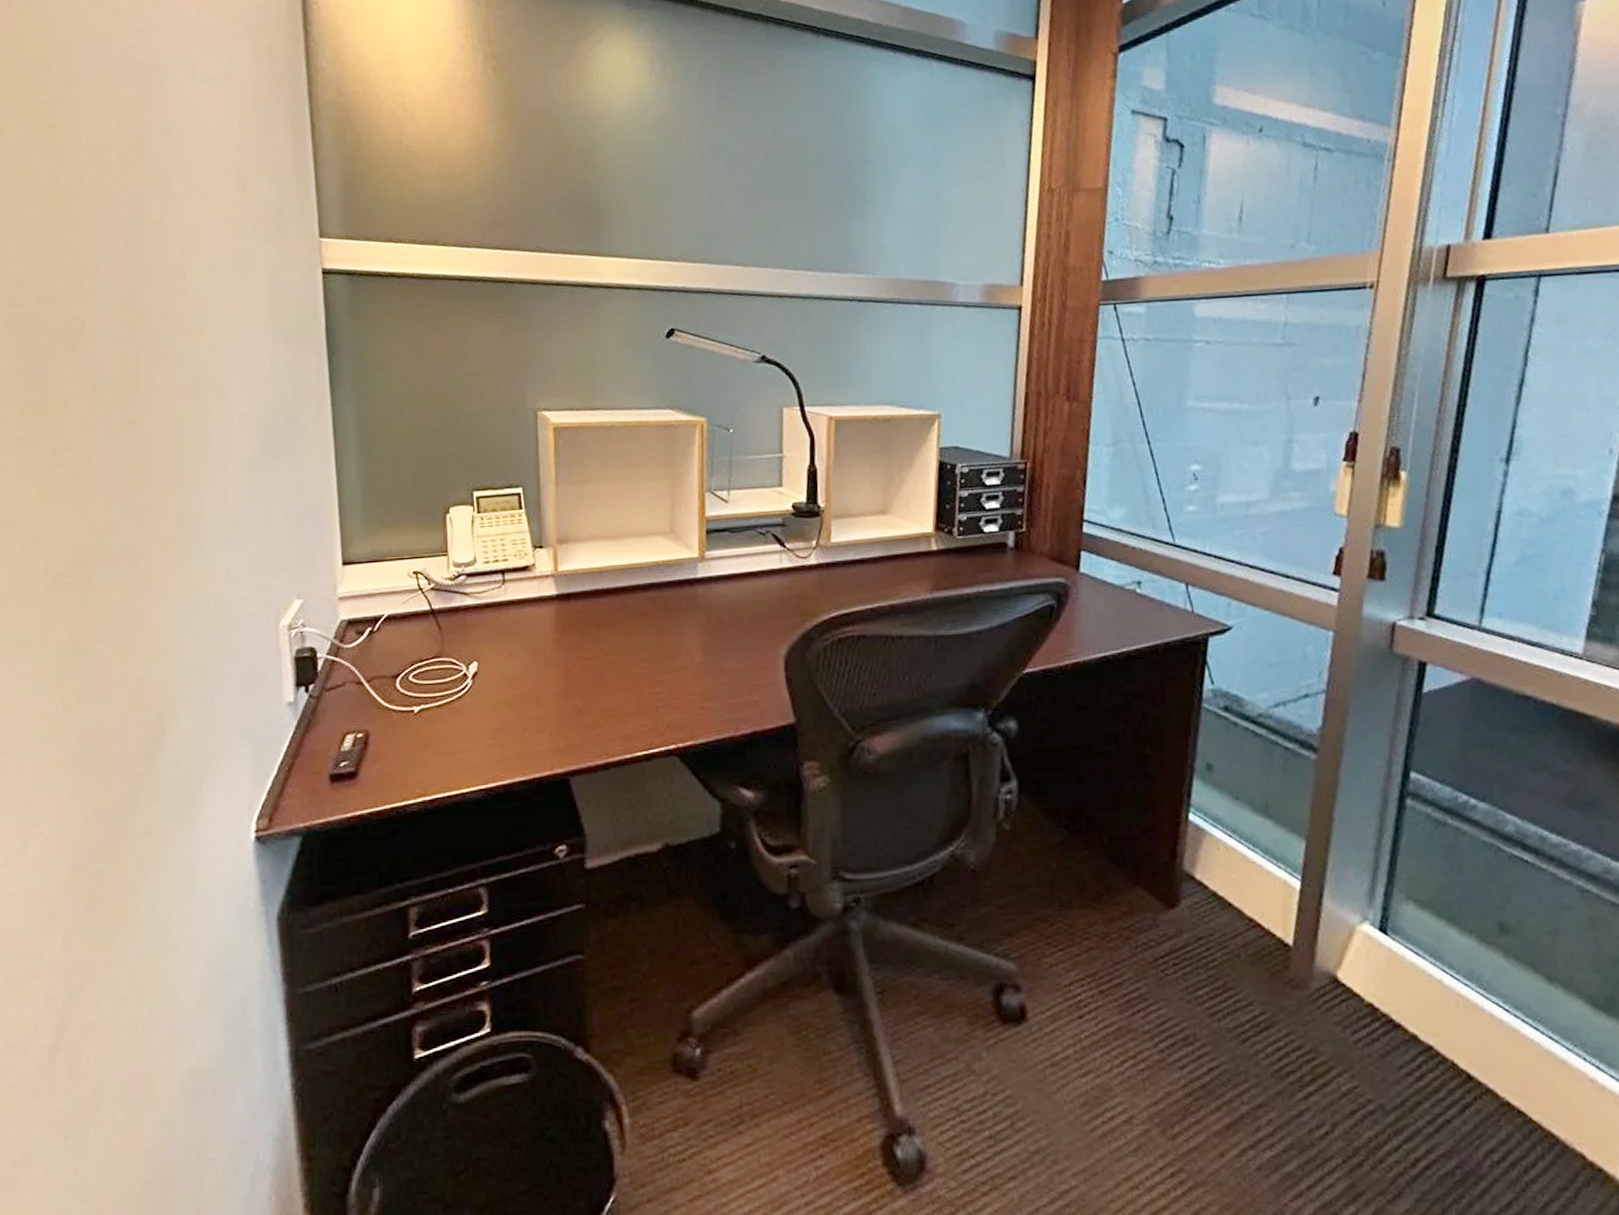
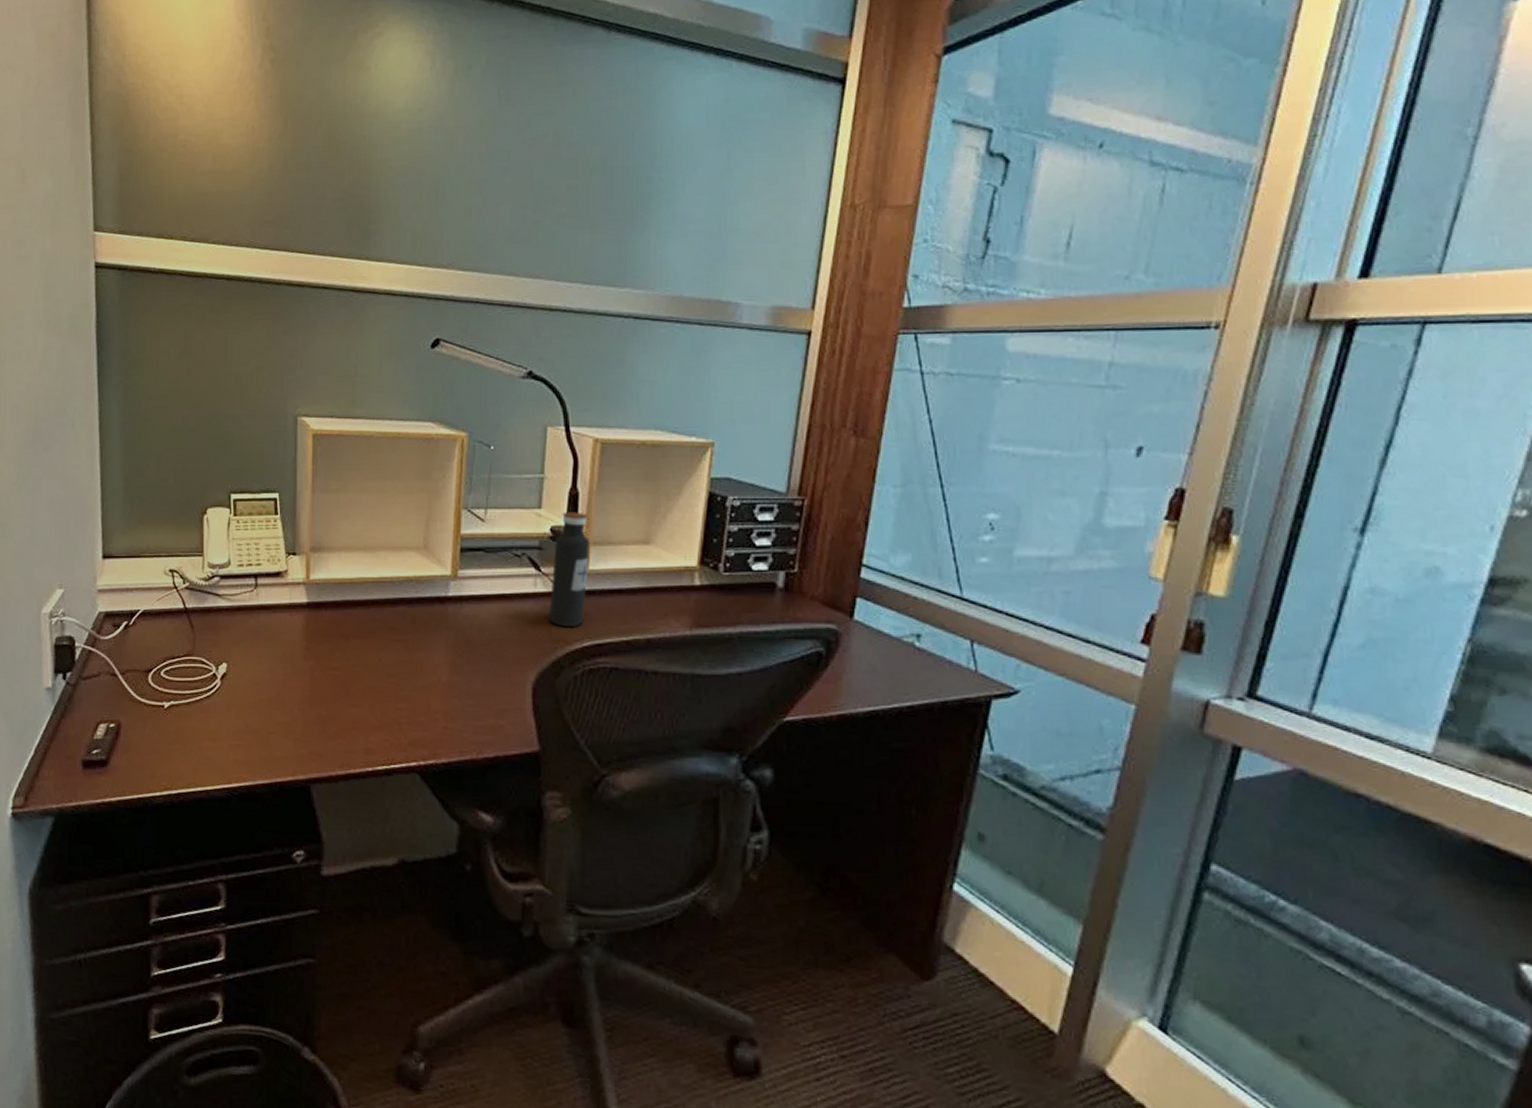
water bottle: none [795,487,831,599] -> present [549,512,590,627]

